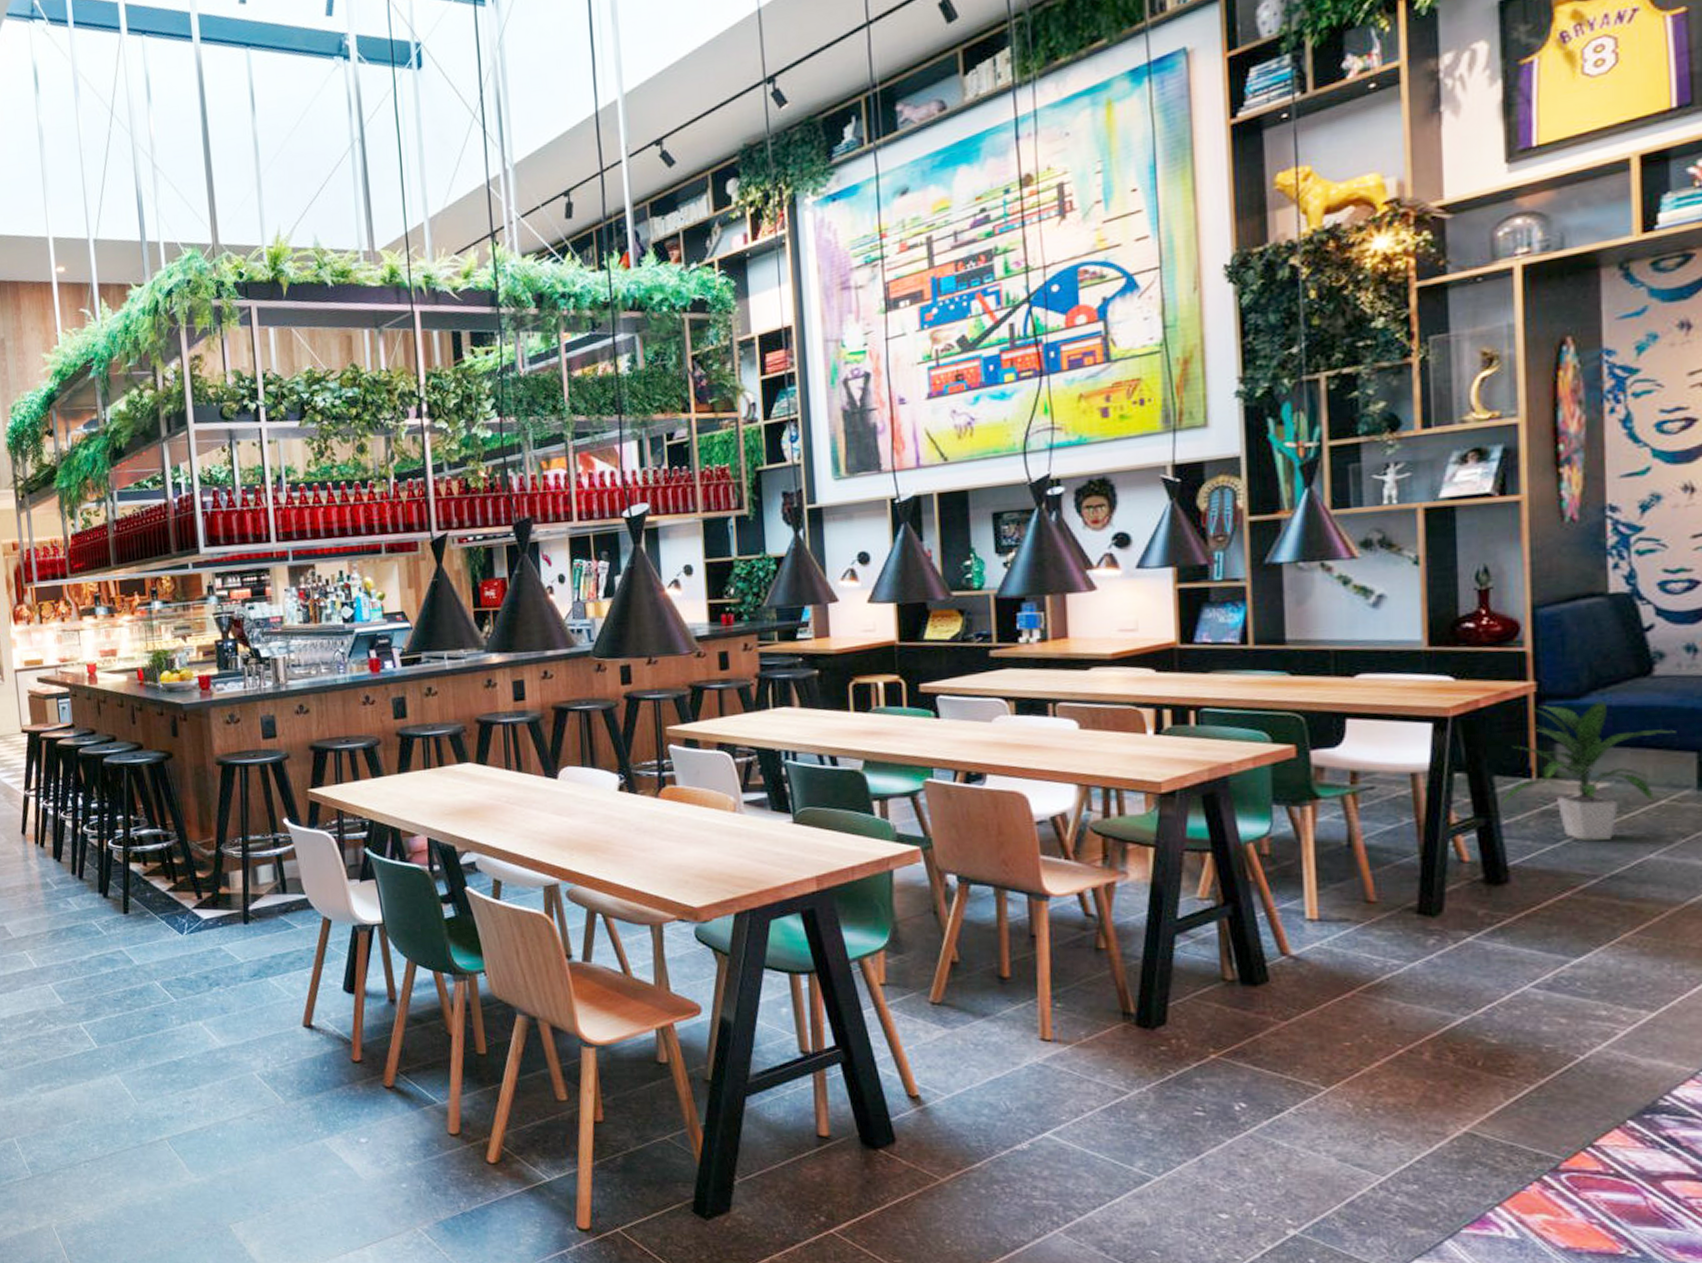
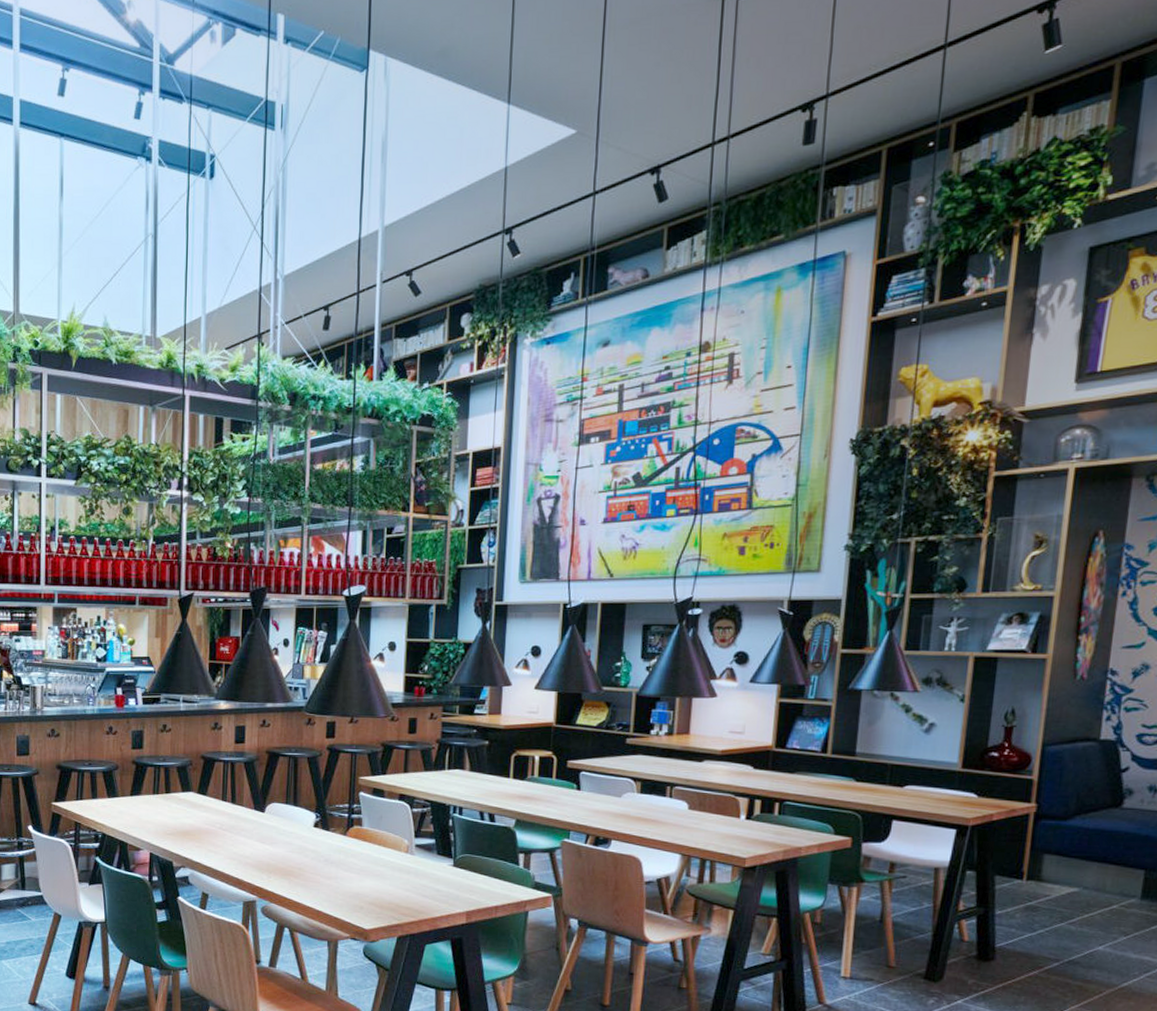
indoor plant: present [1500,700,1676,841] -> none [997,823,1133,933]

